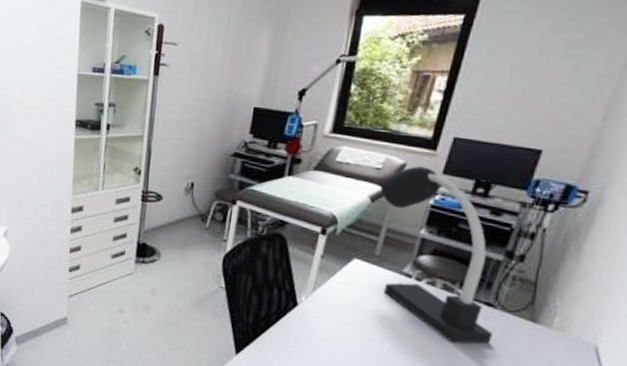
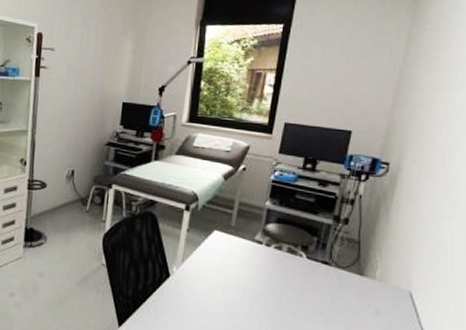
desk lamp: present [380,166,492,344] -> none [230,148,330,300]

